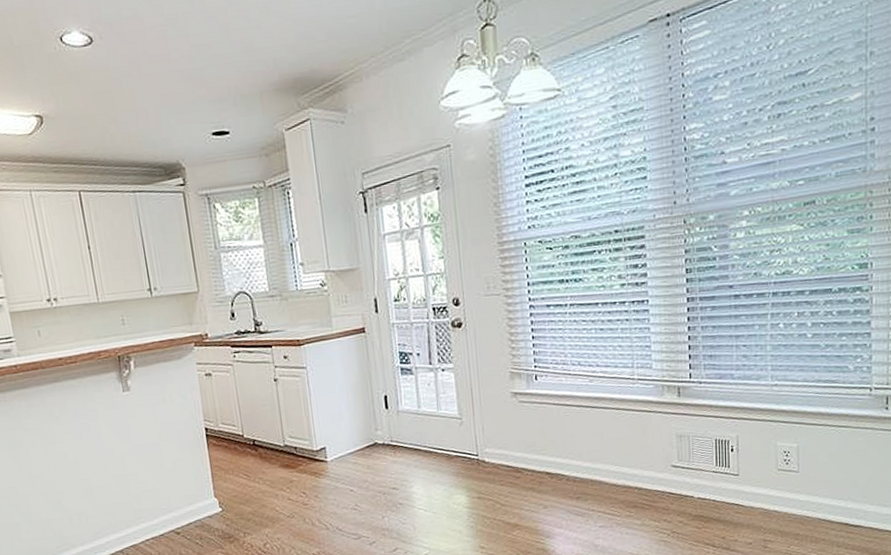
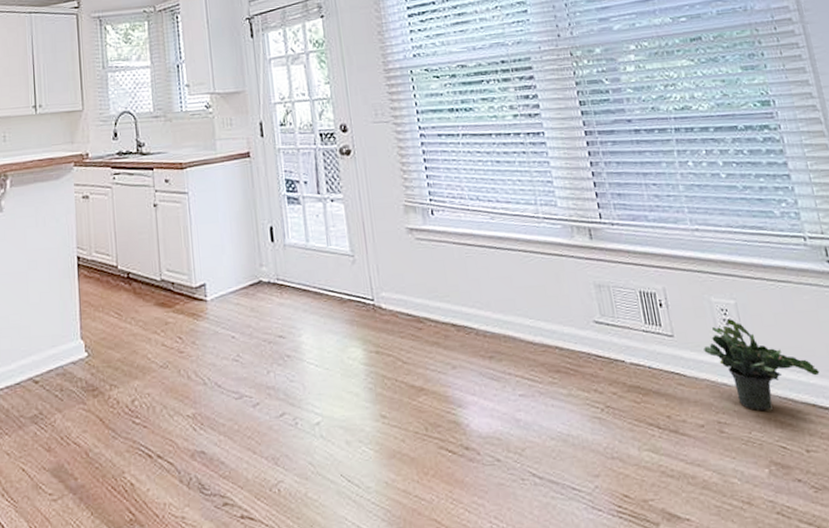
potted plant: none [763,459,857,530] -> present [703,319,820,411]

